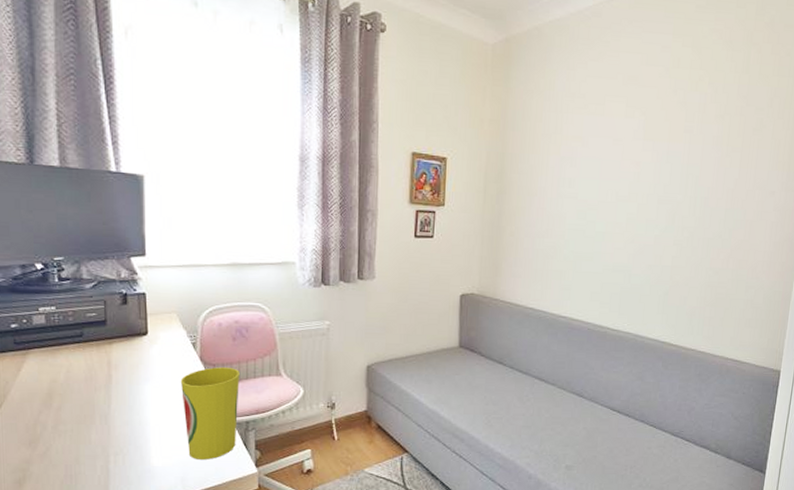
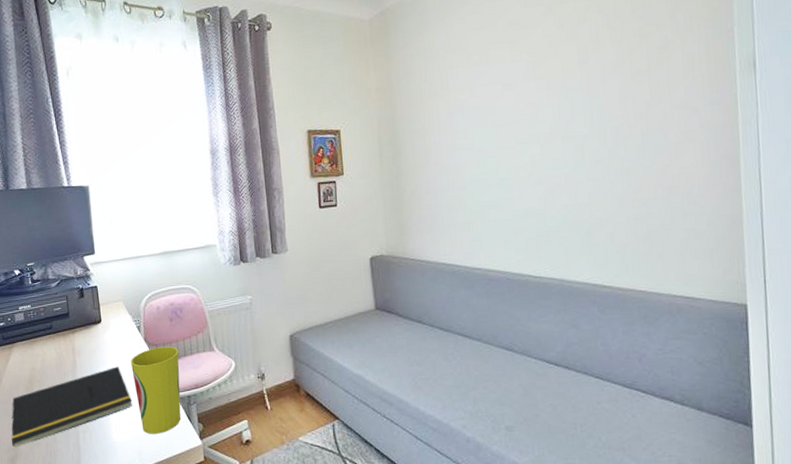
notepad: none [19,385,179,467] -> present [11,366,132,447]

